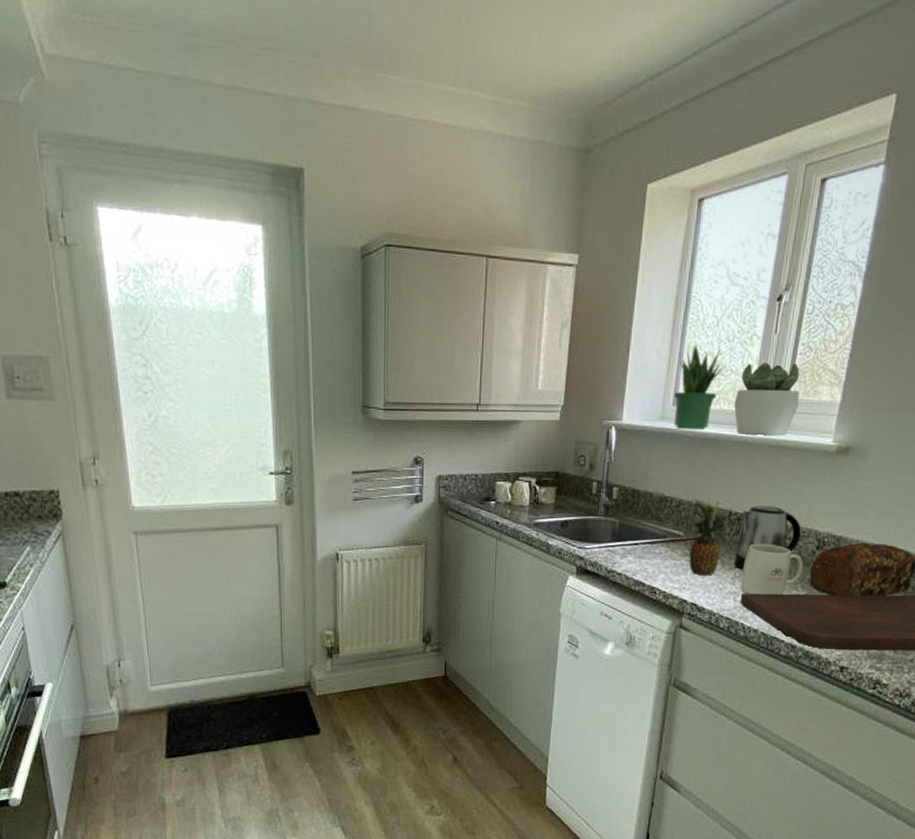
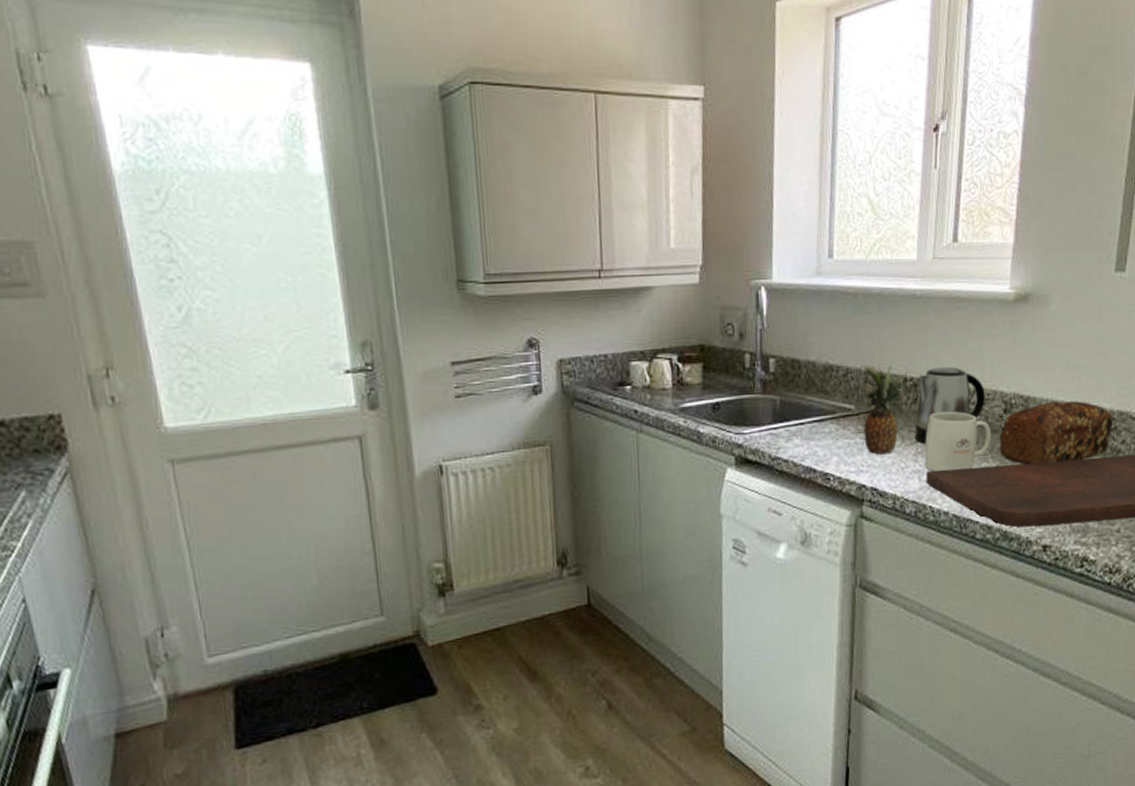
planter: present [674,344,727,431] -> none [829,185,886,286]
succulent plant: present [733,363,800,436] -> none [897,202,968,287]

